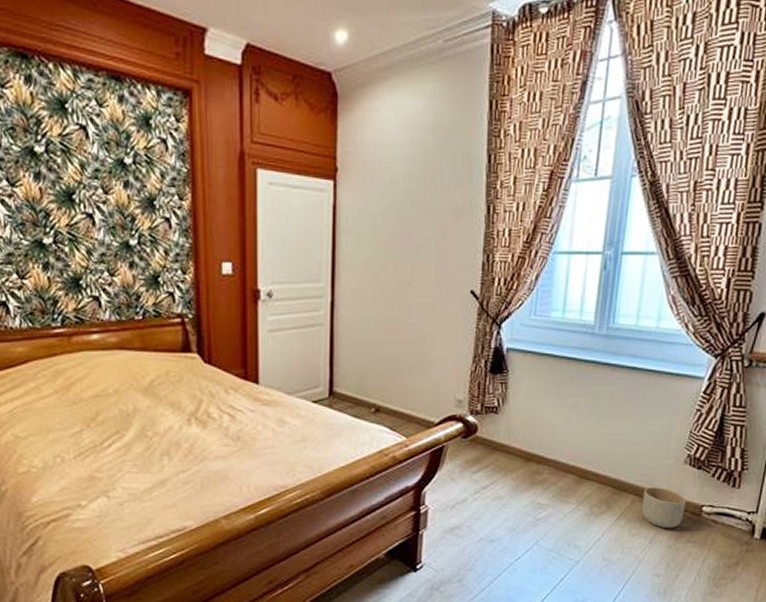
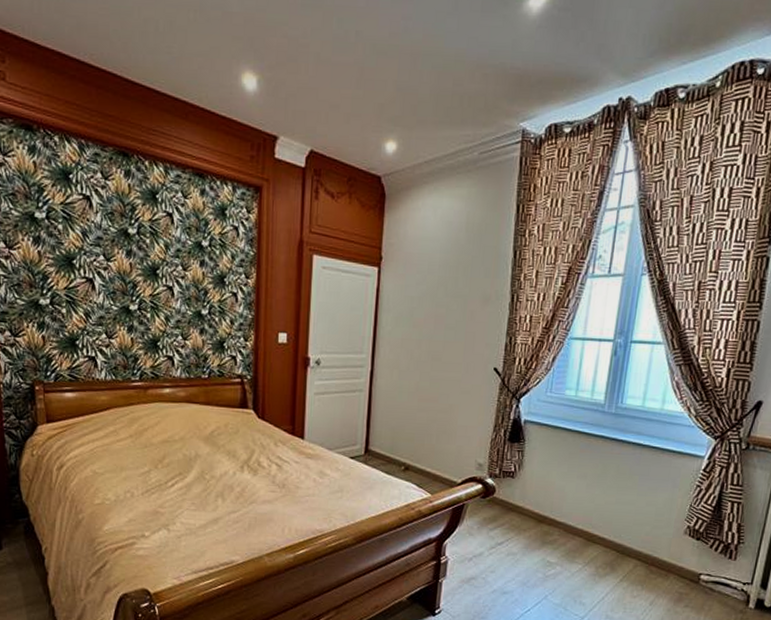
planter: present [641,487,686,529] -> none [643,554,685,594]

